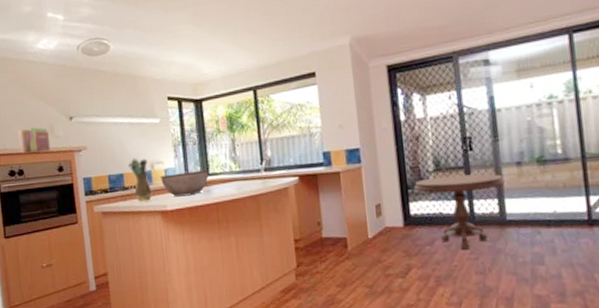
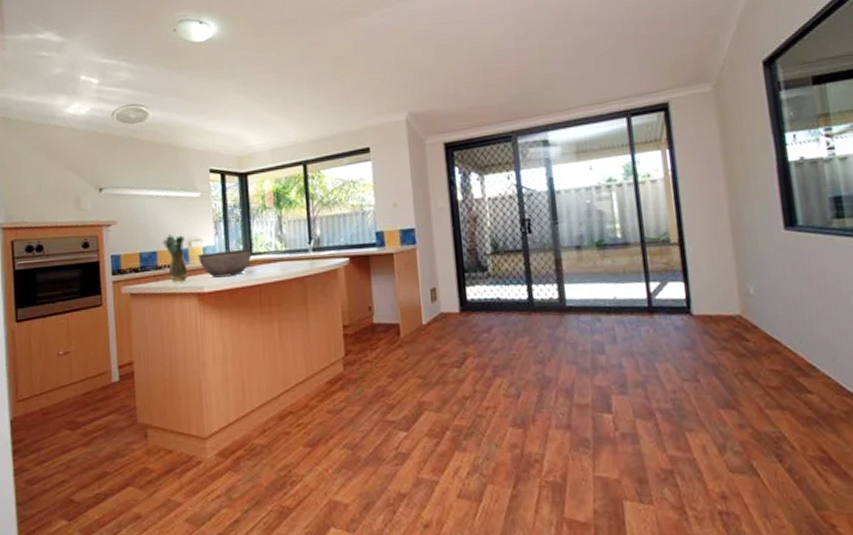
books: present [18,127,51,154] -> none [39,199,76,228]
side table: present [414,173,506,250] -> none [471,257,566,338]

